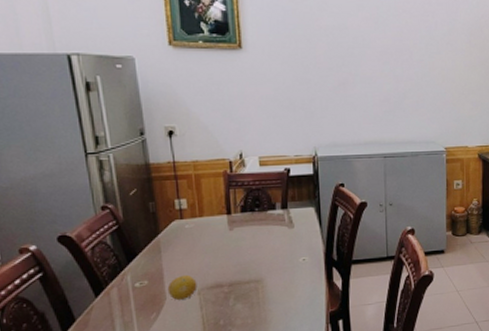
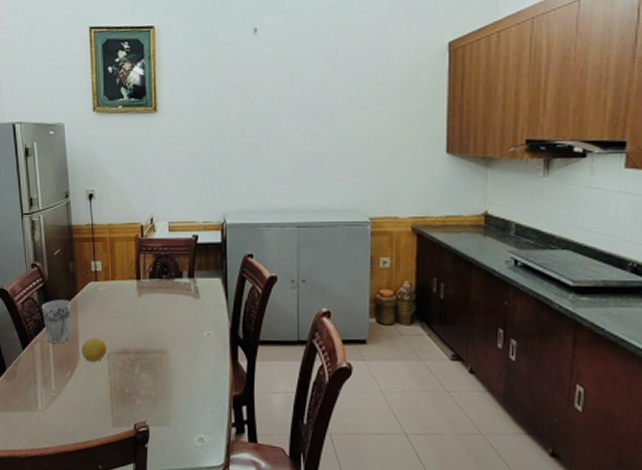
cup: none [116,241,153,287] -> present [41,300,71,344]

